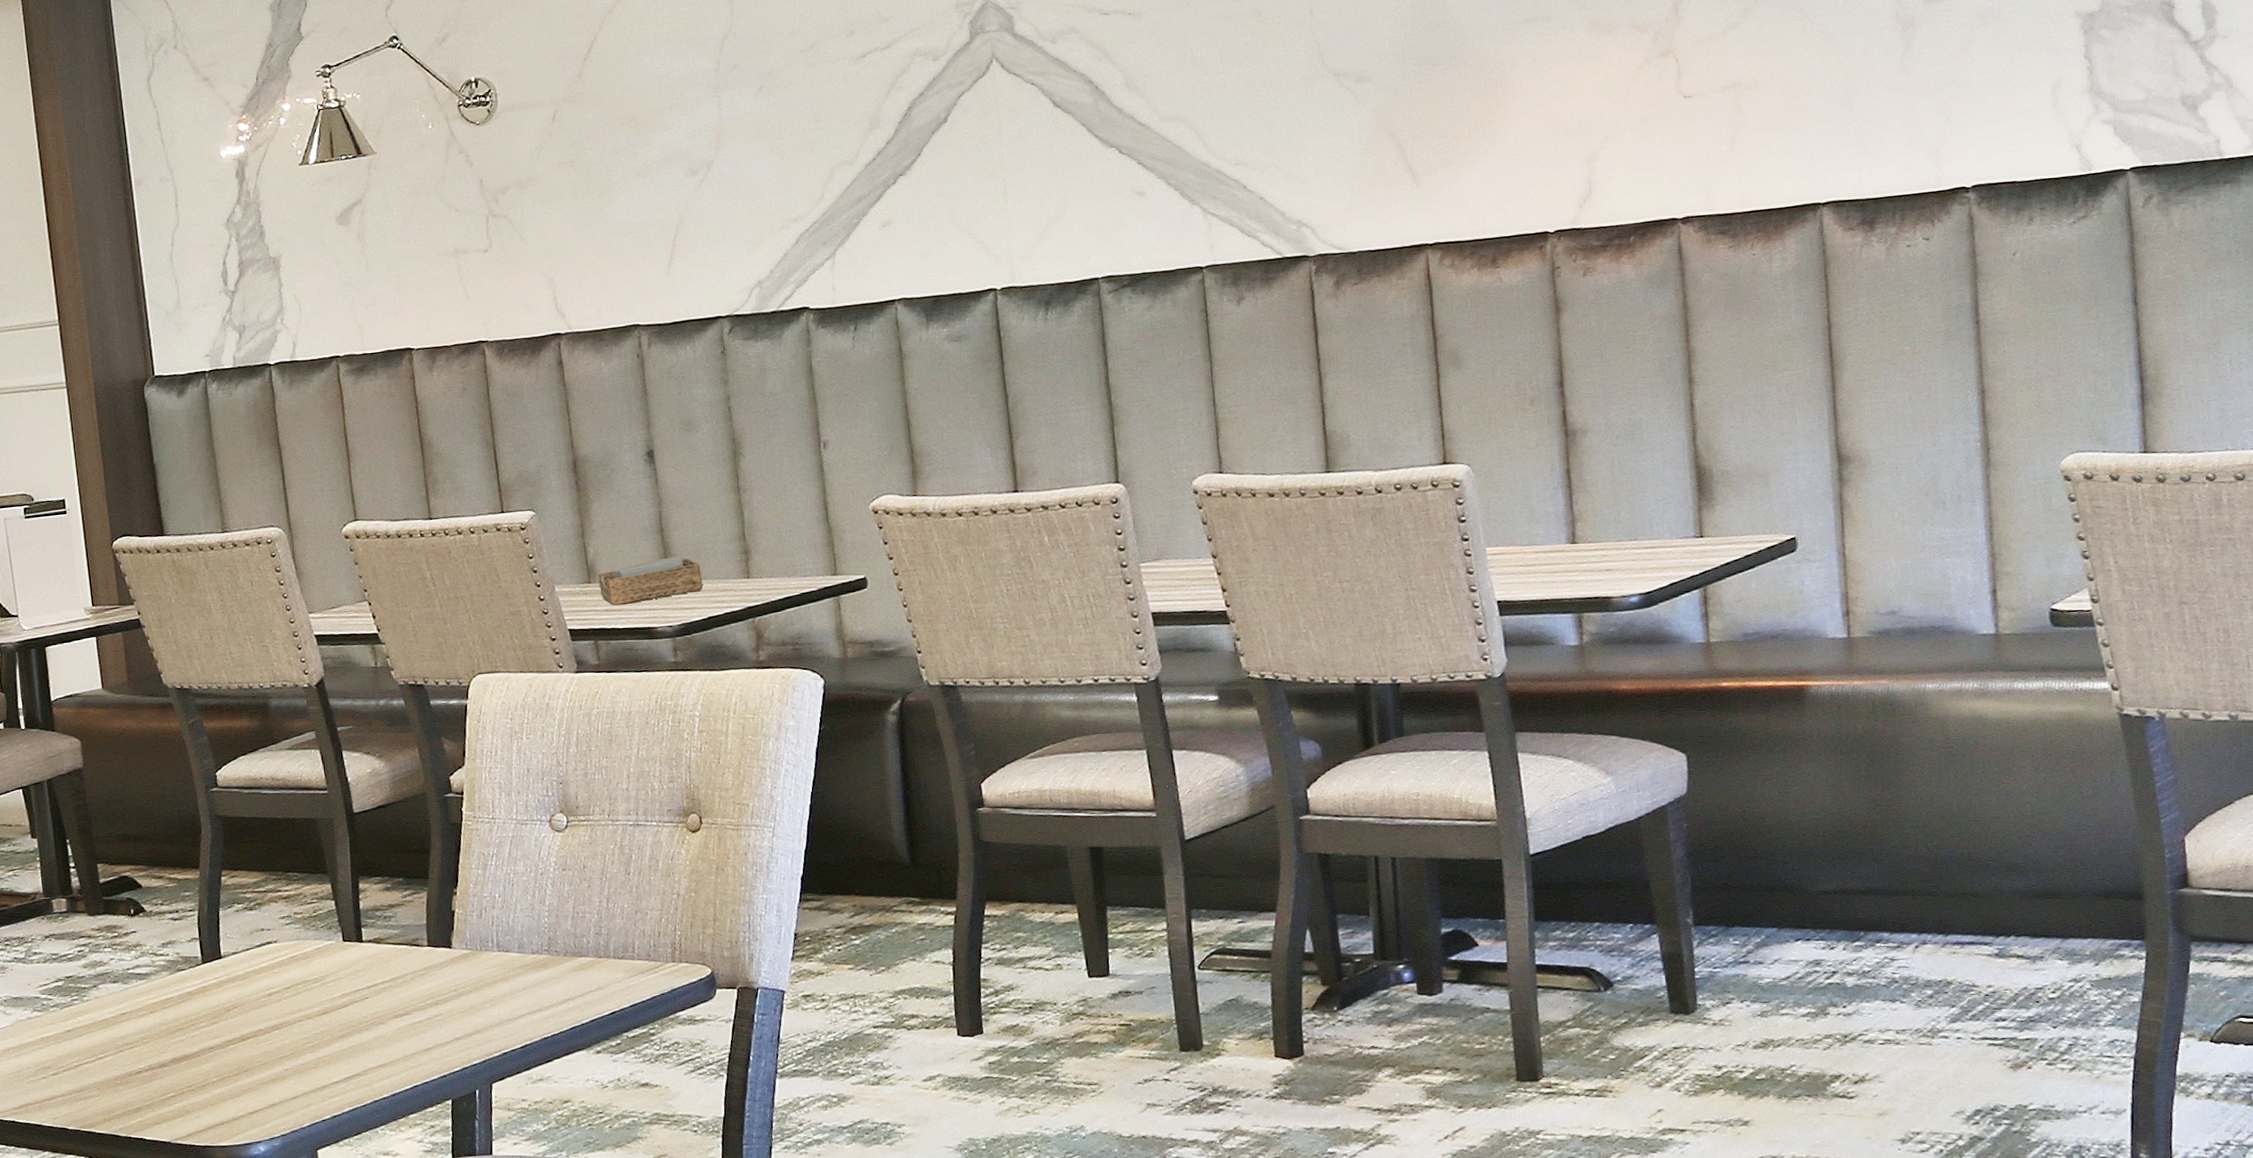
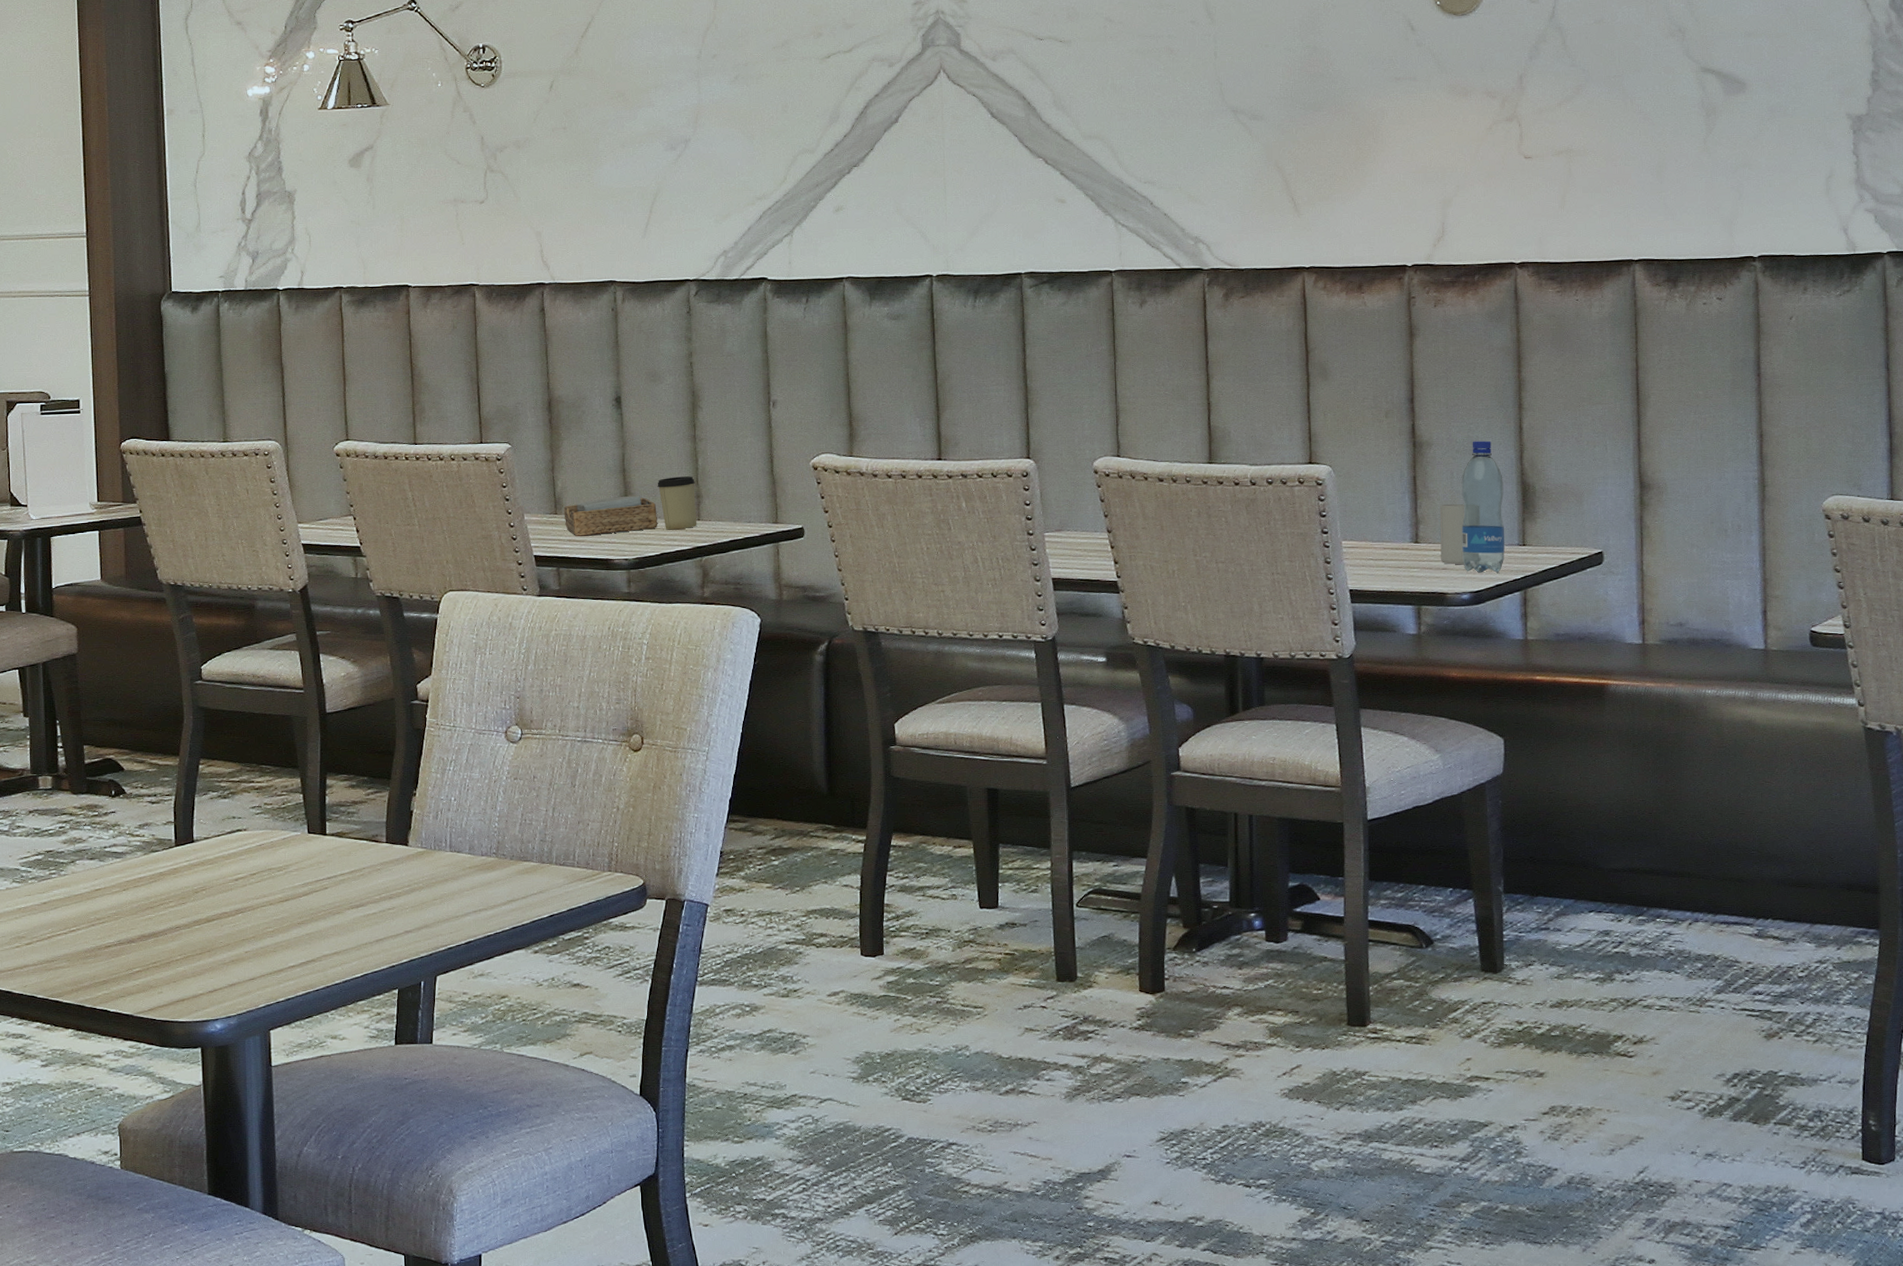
cup: none [699,531,747,591] -> present [657,476,697,530]
cup: none [1599,496,1631,565] -> present [1439,503,1465,565]
bottle: none [1623,422,1679,572] -> present [1461,440,1505,573]

